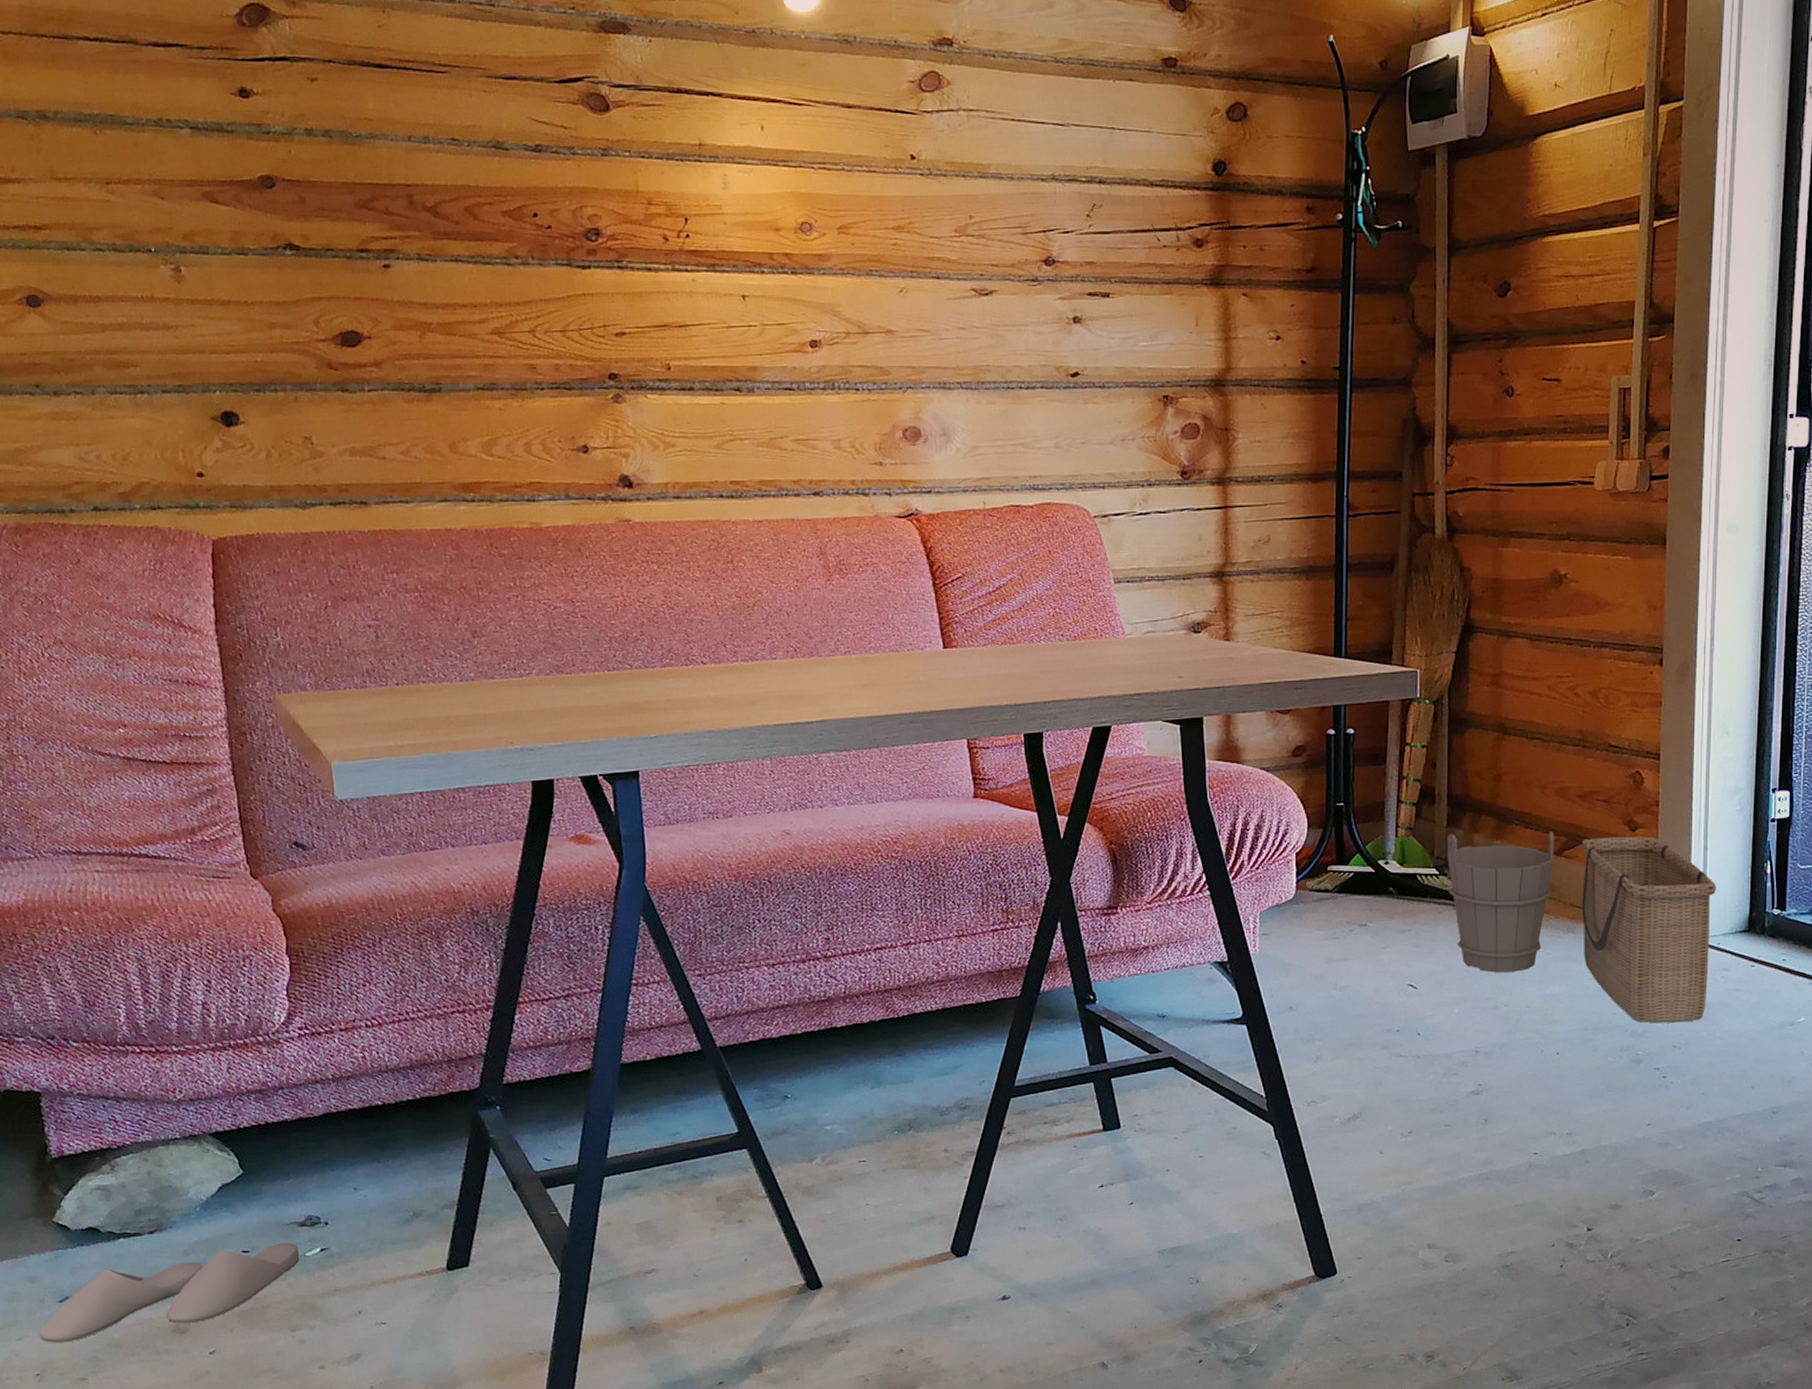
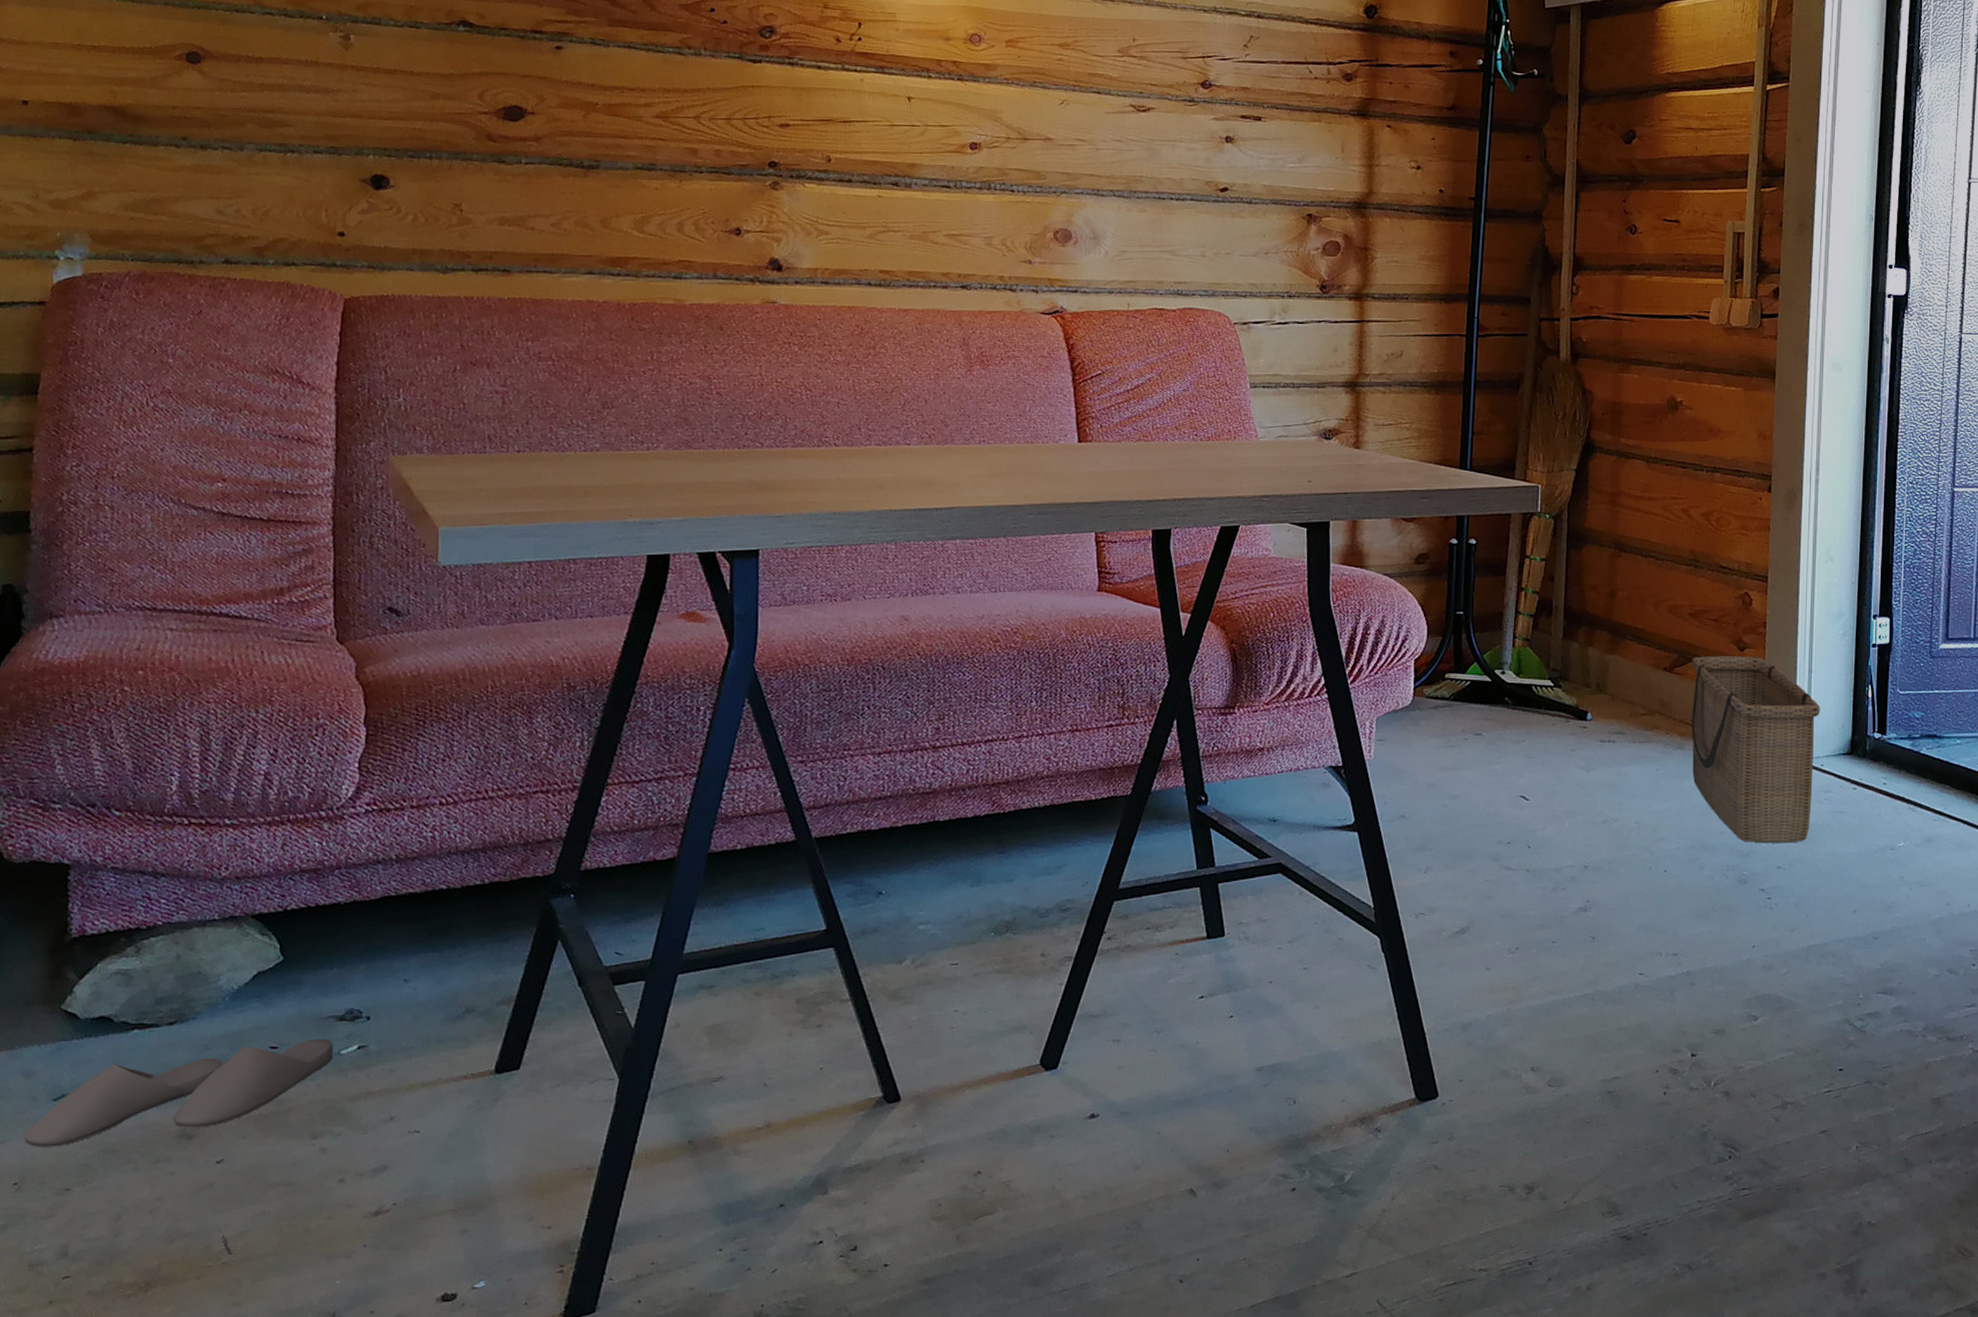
bucket: present [1447,832,1554,973] -> none [1562,646,1666,787]

